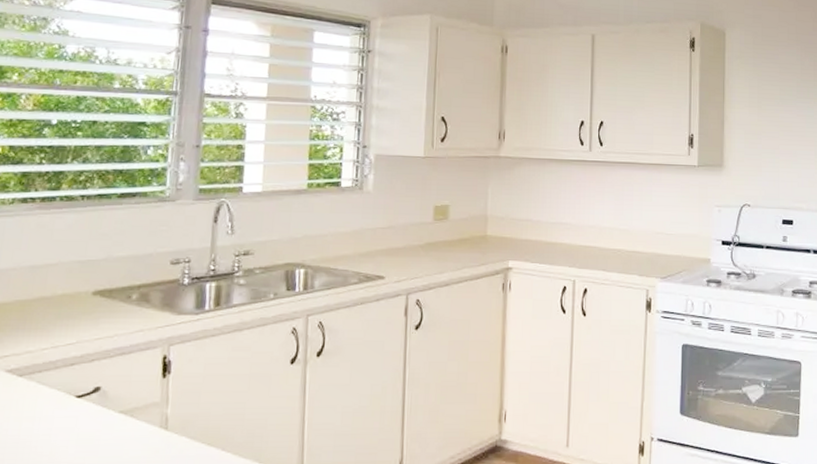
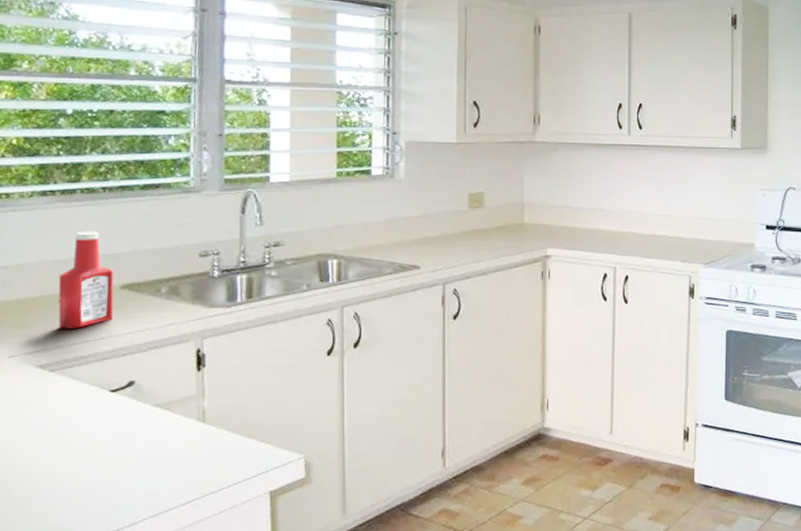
ketchup bottle: none [30,237,87,334] -> present [58,230,114,329]

